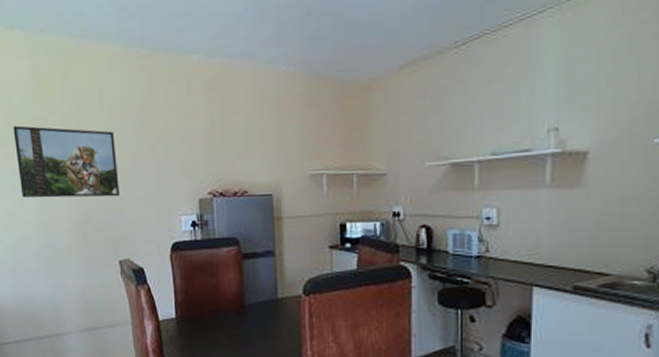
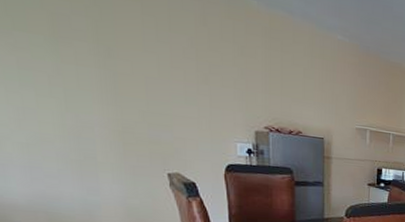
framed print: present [13,125,121,198] -> none [18,14,169,115]

